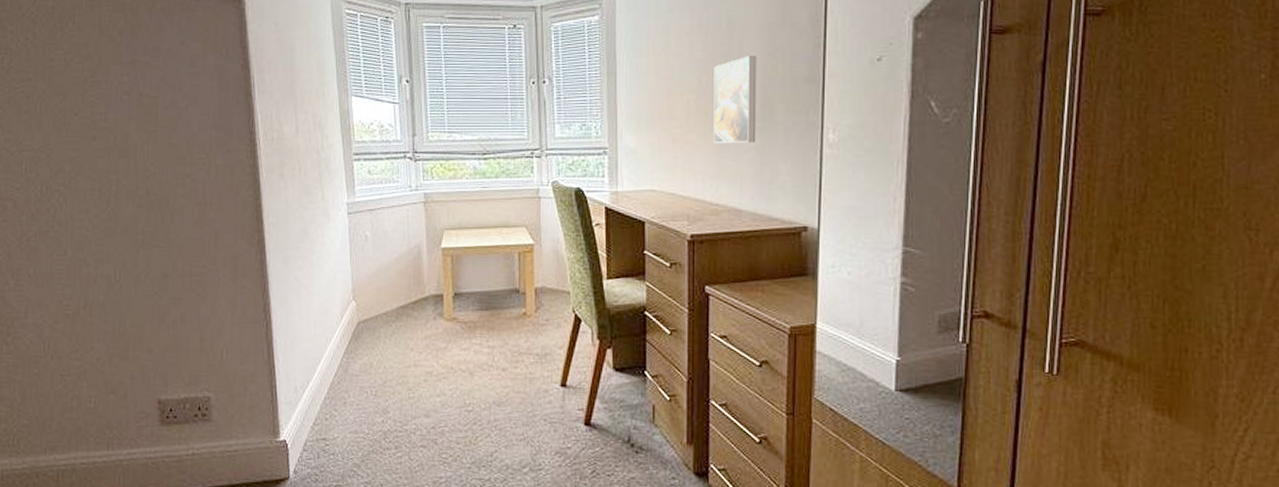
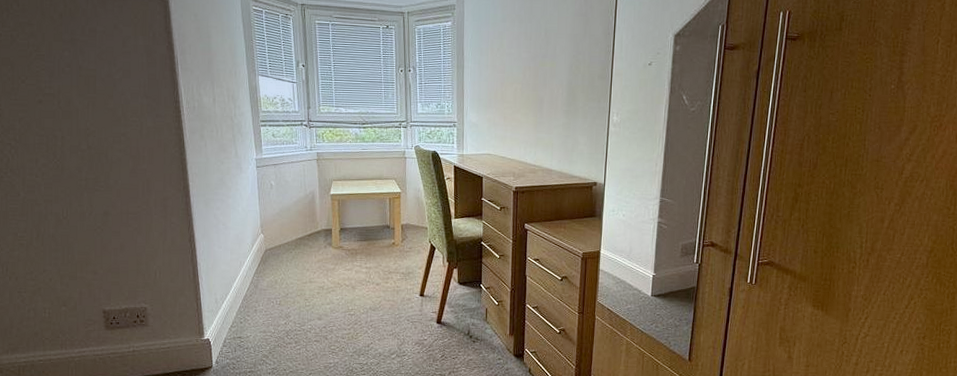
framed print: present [713,56,757,144] -> none [533,58,566,122]

